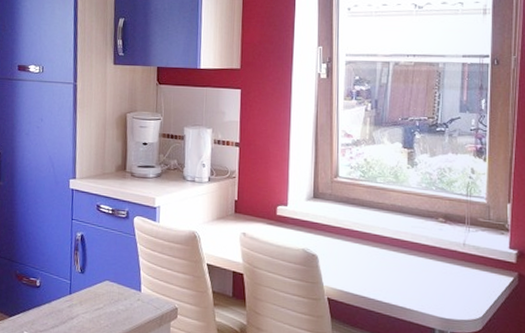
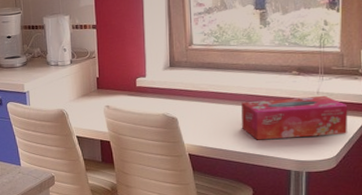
tissue box: none [384,246,495,294] -> present [241,95,348,140]

